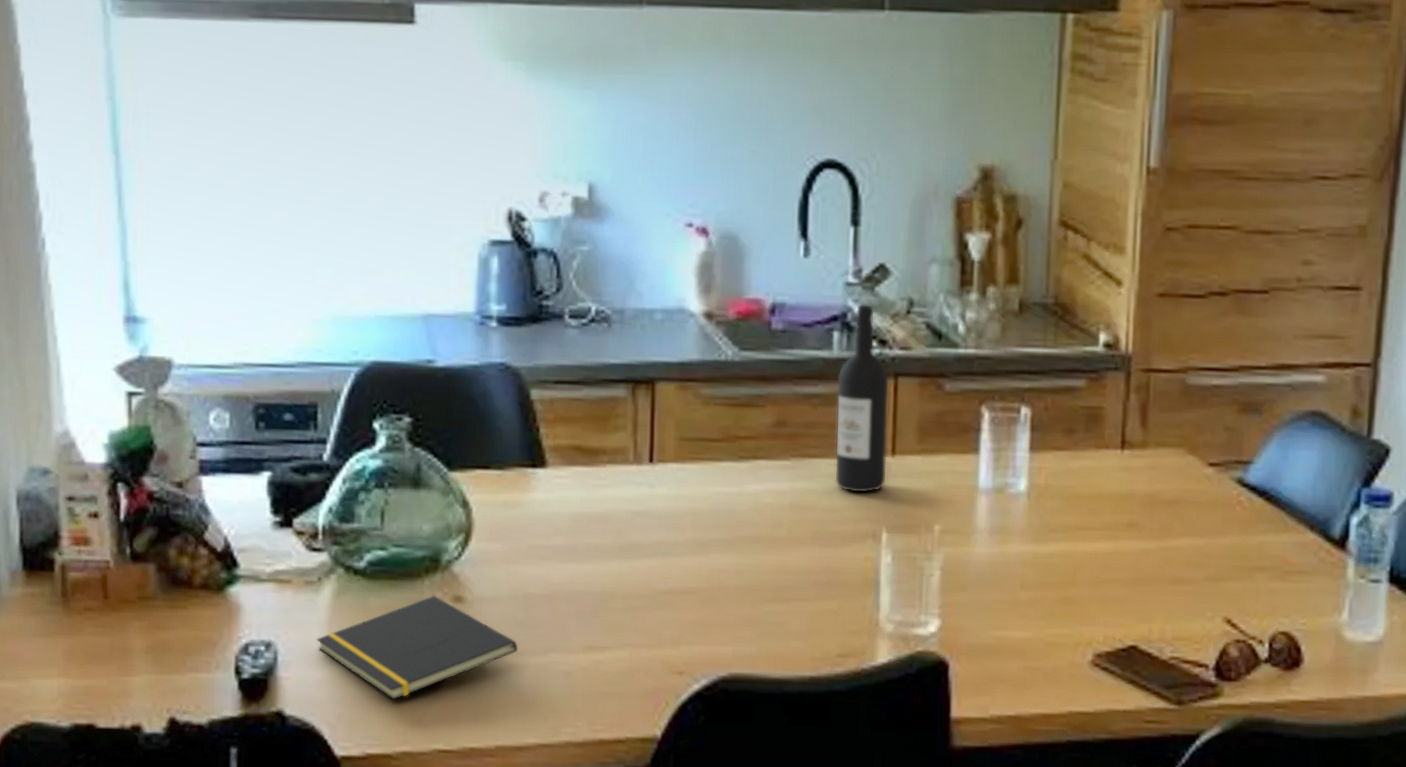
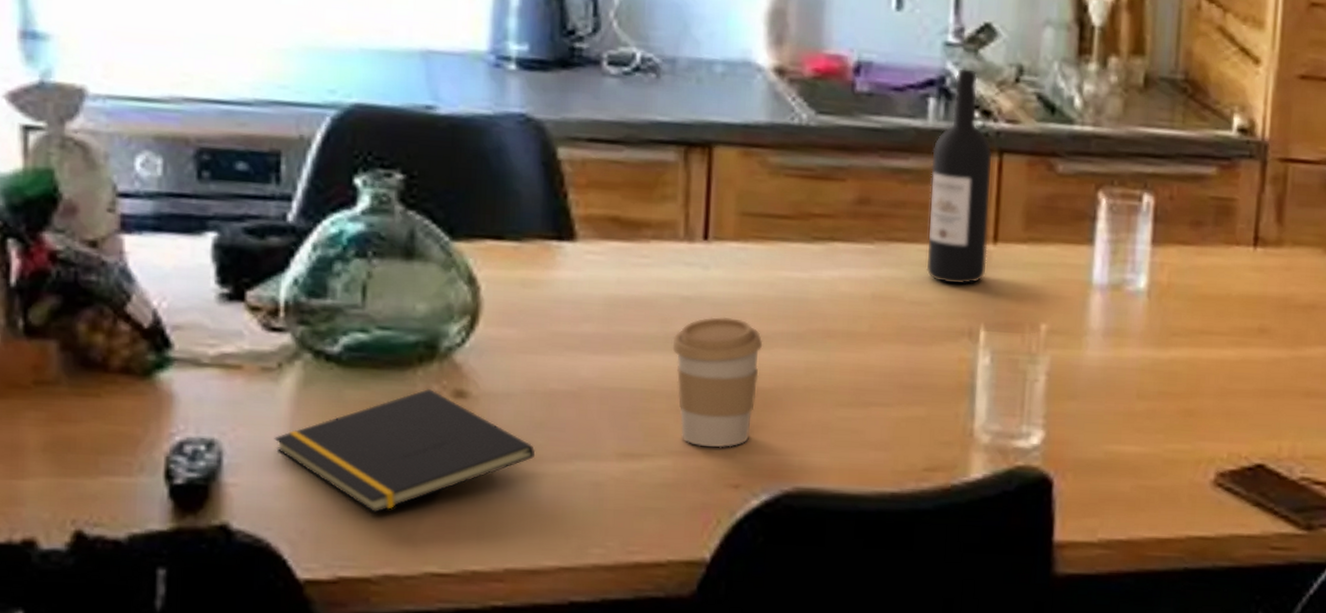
coffee cup: none [626,527,700,640] -> present [672,316,763,448]

